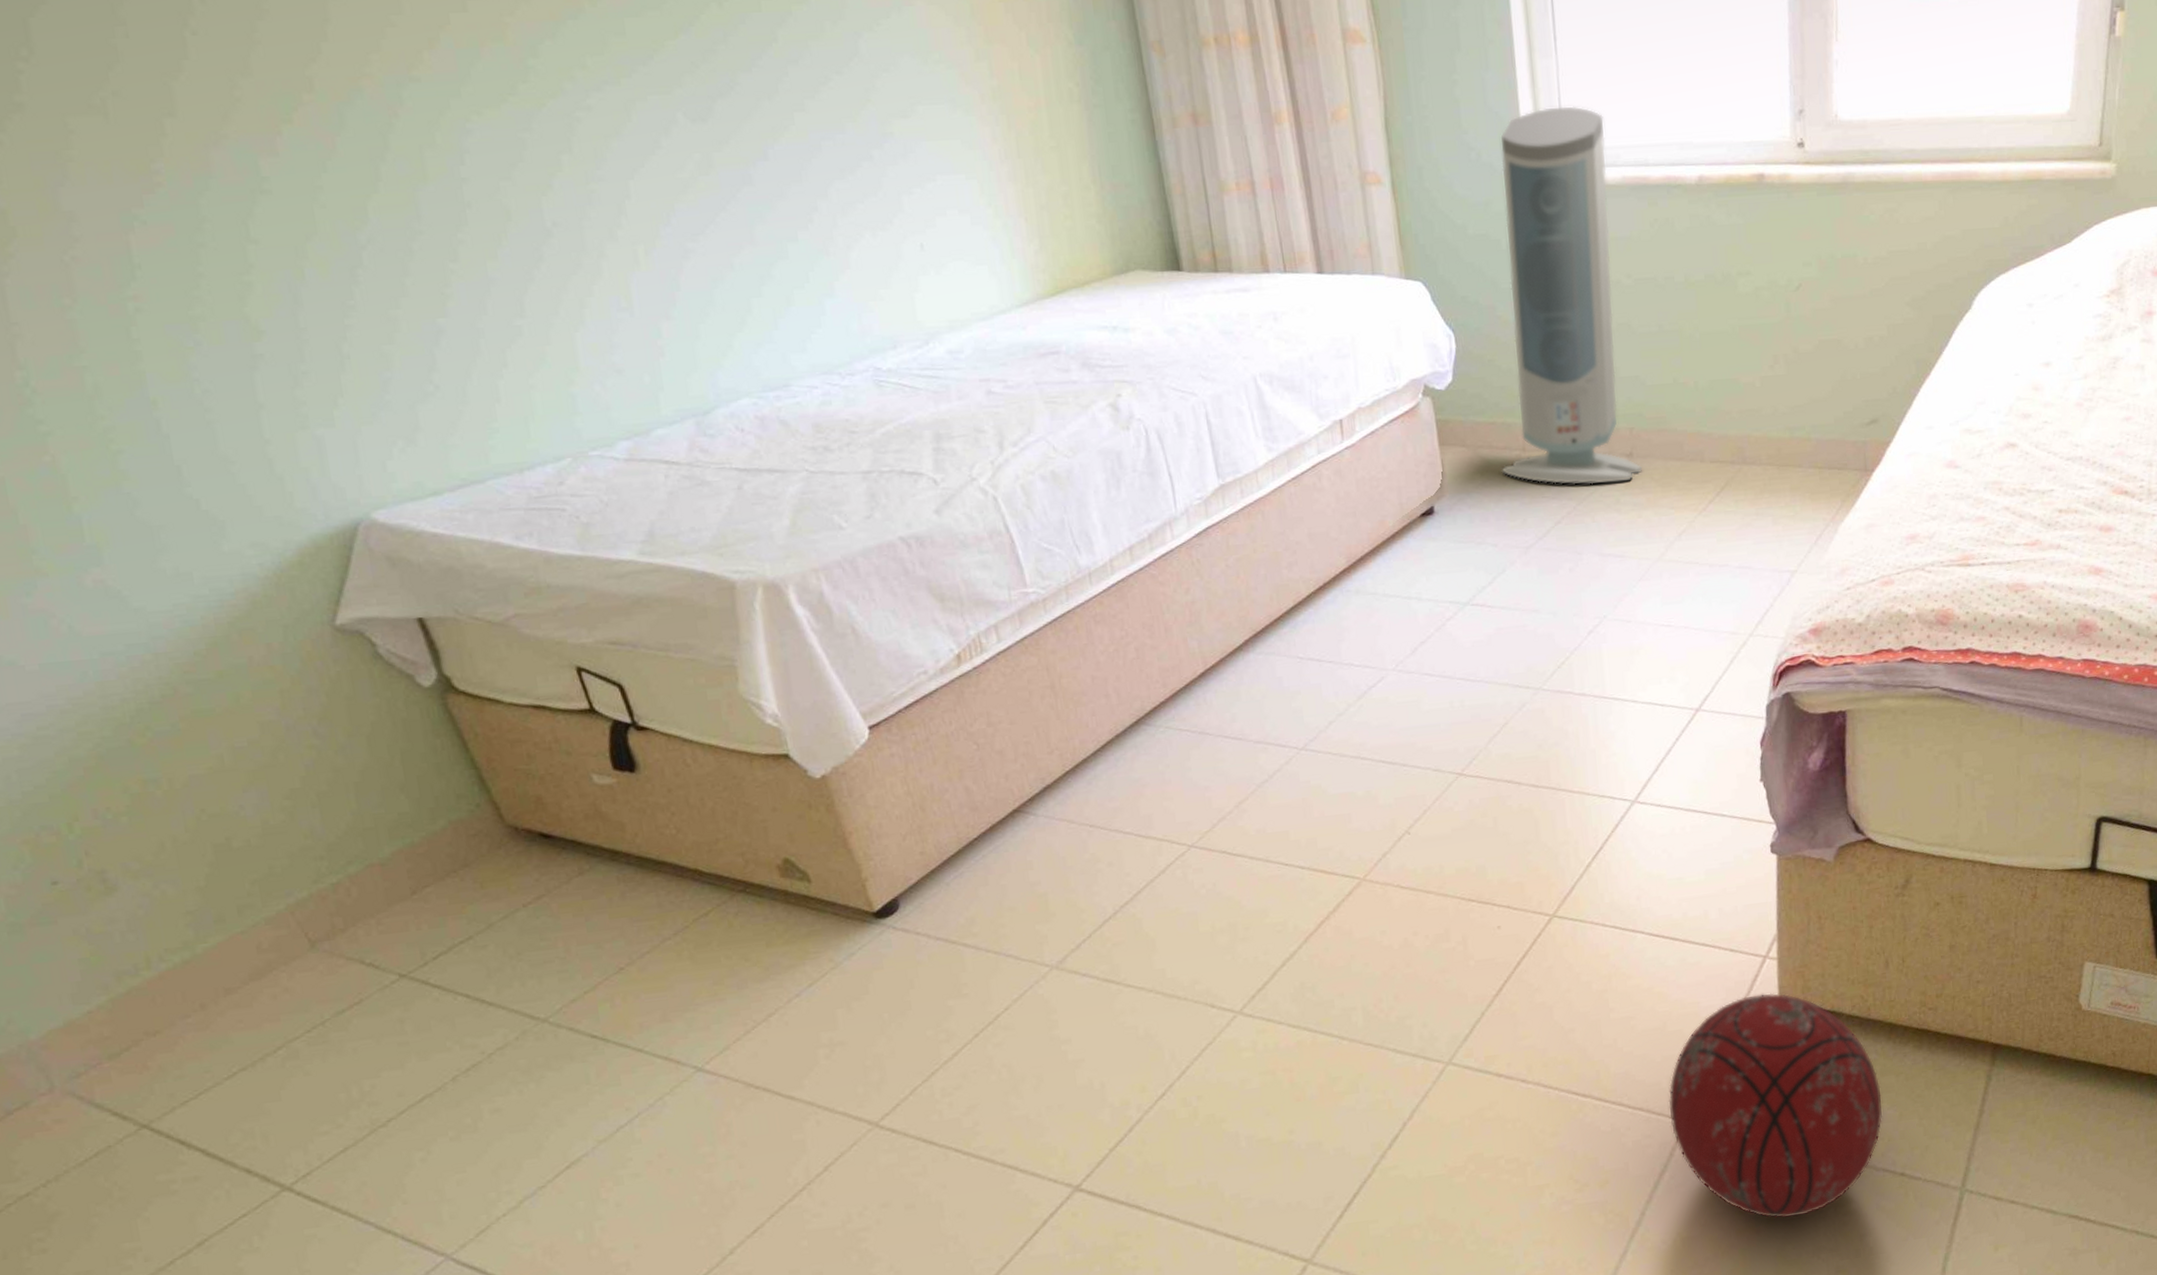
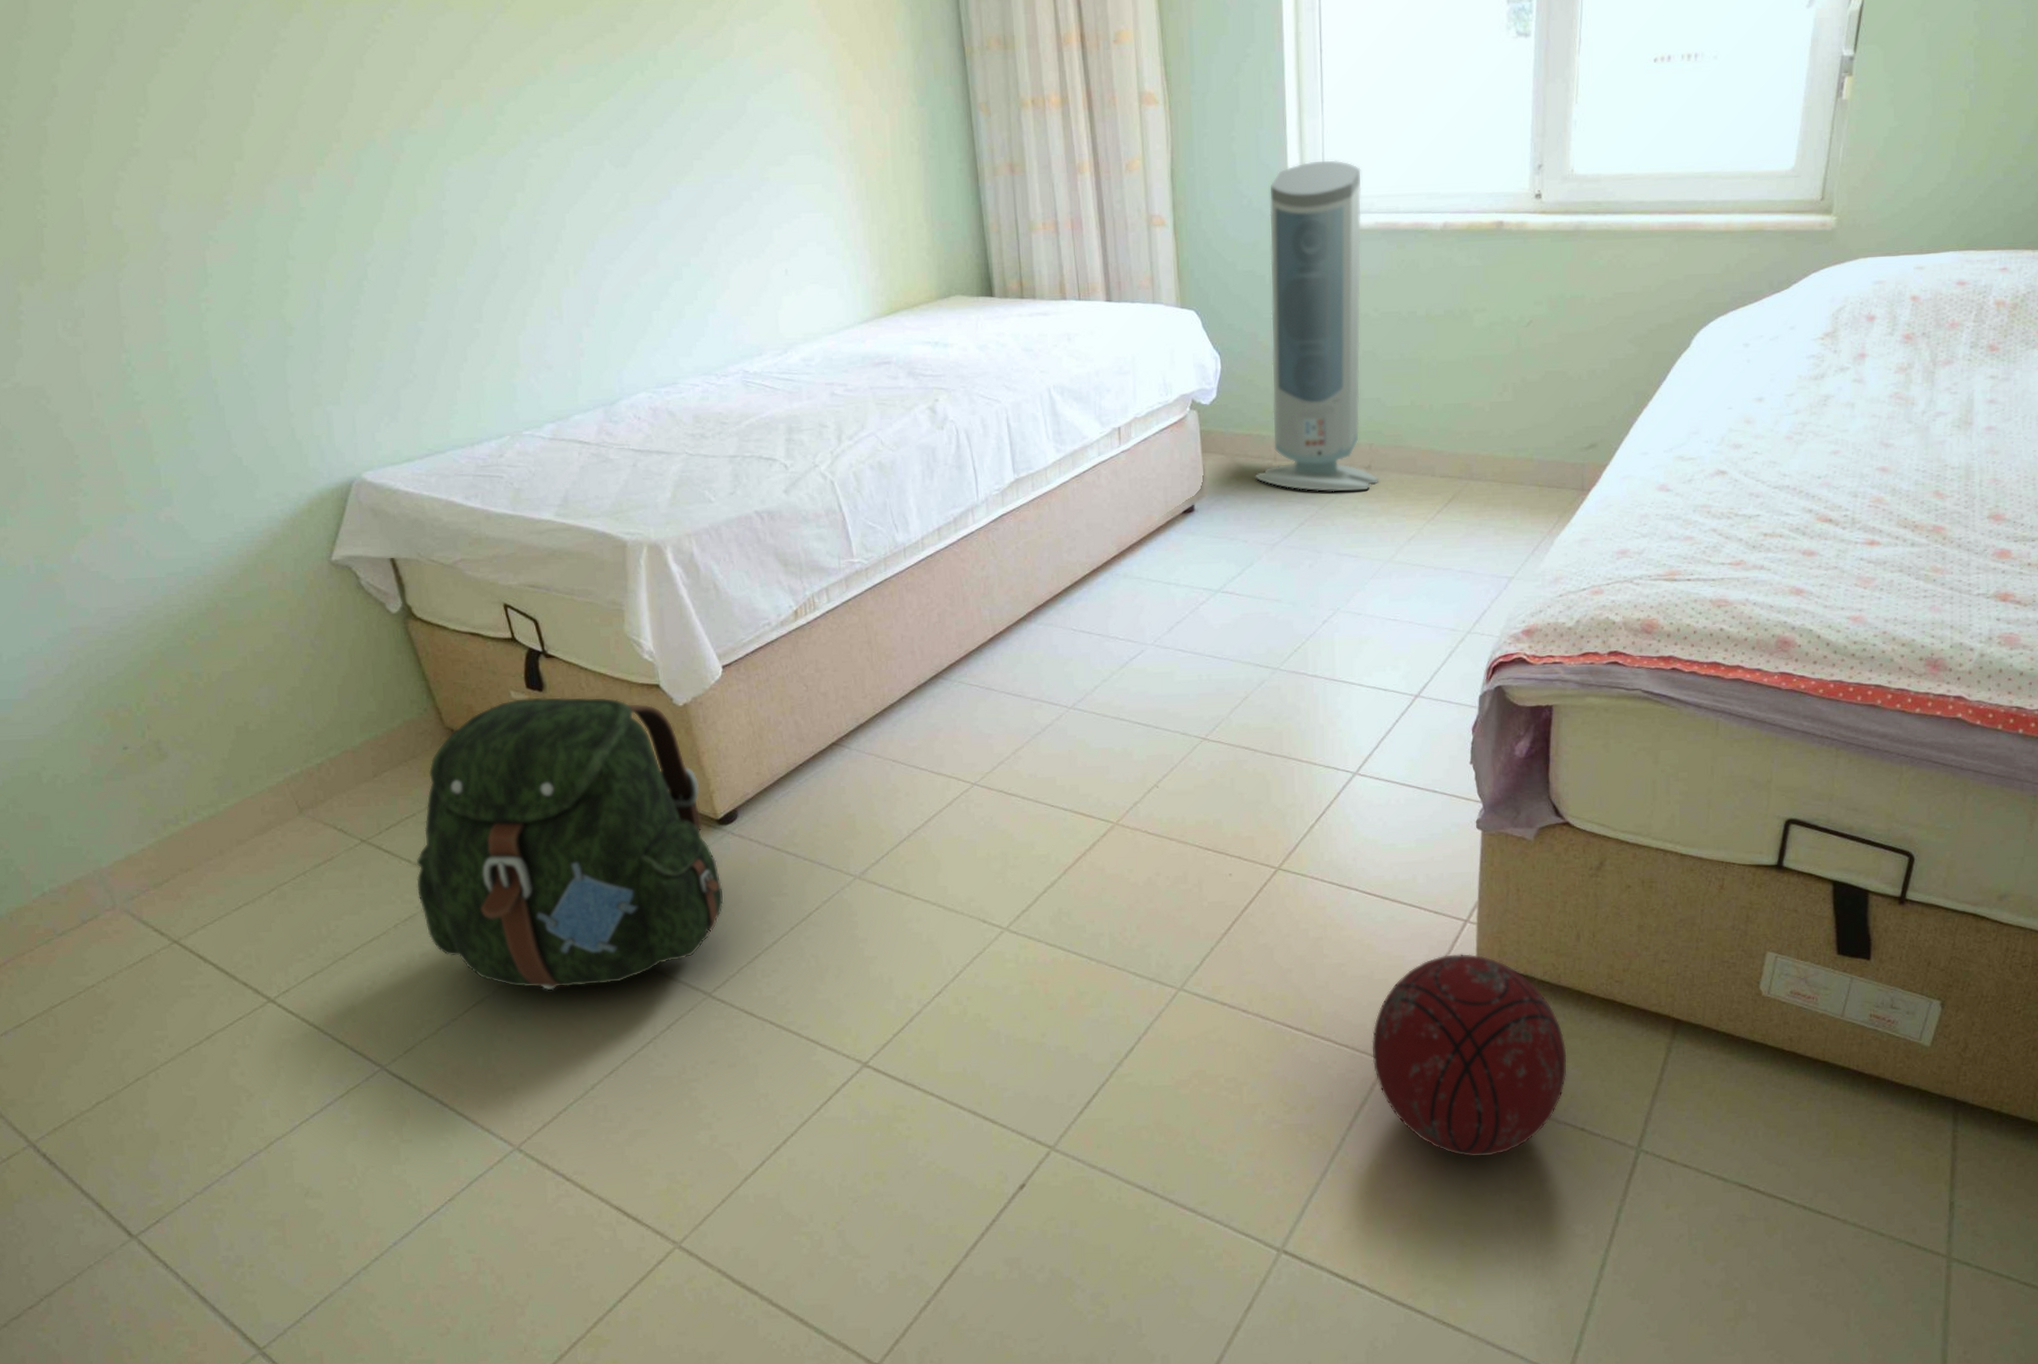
backpack: none [476,774,888,1140] -> present [416,697,724,991]

